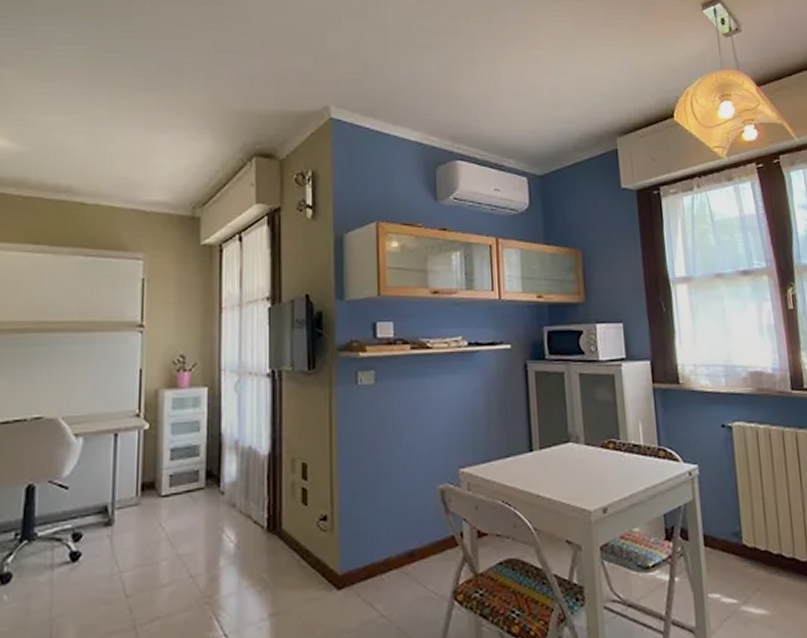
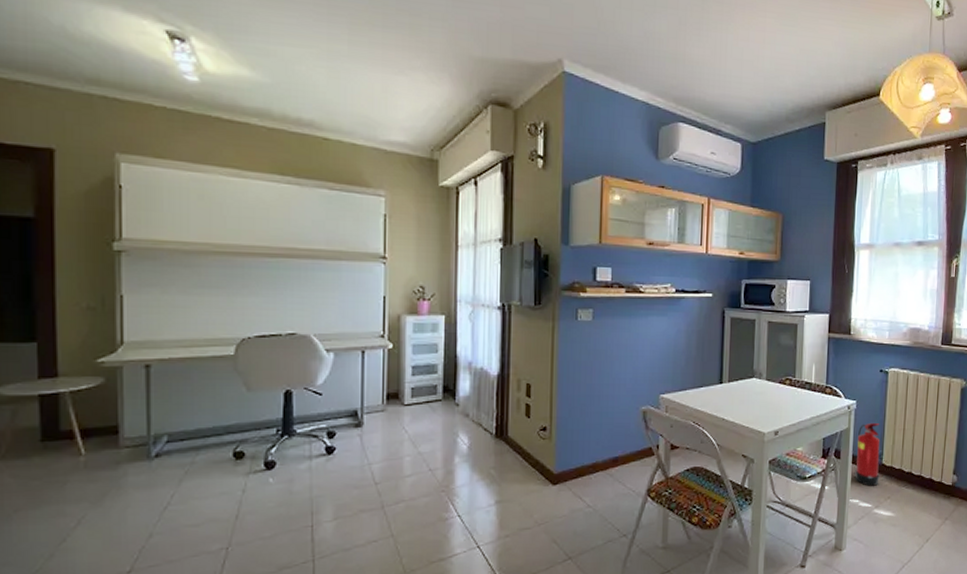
fire extinguisher: none [705,491,742,575] -> present [855,422,880,486]

